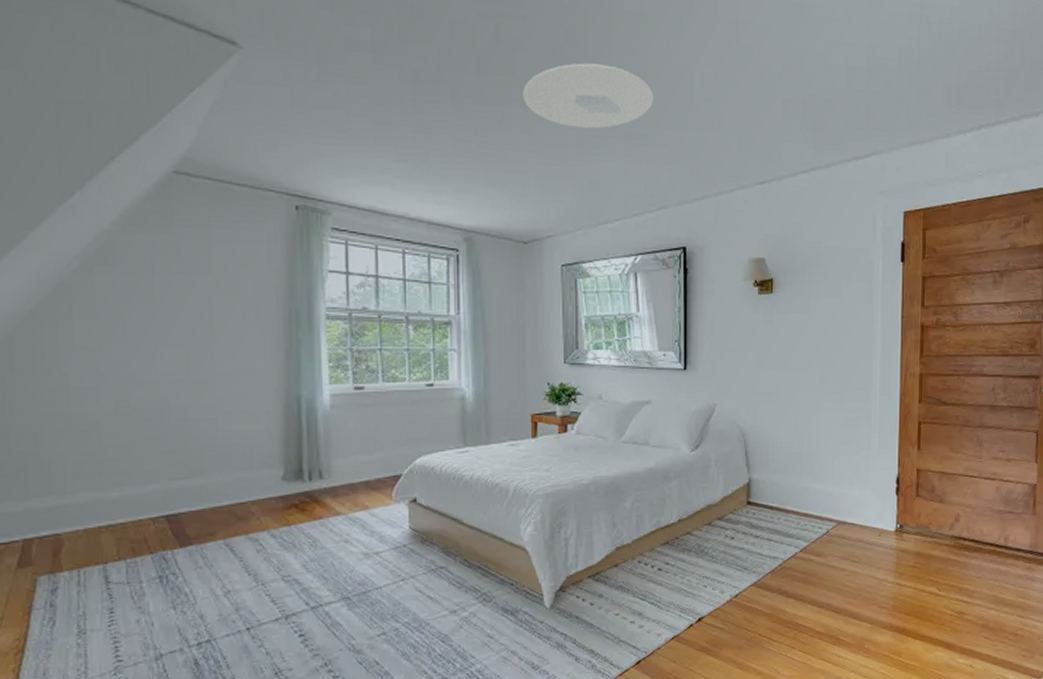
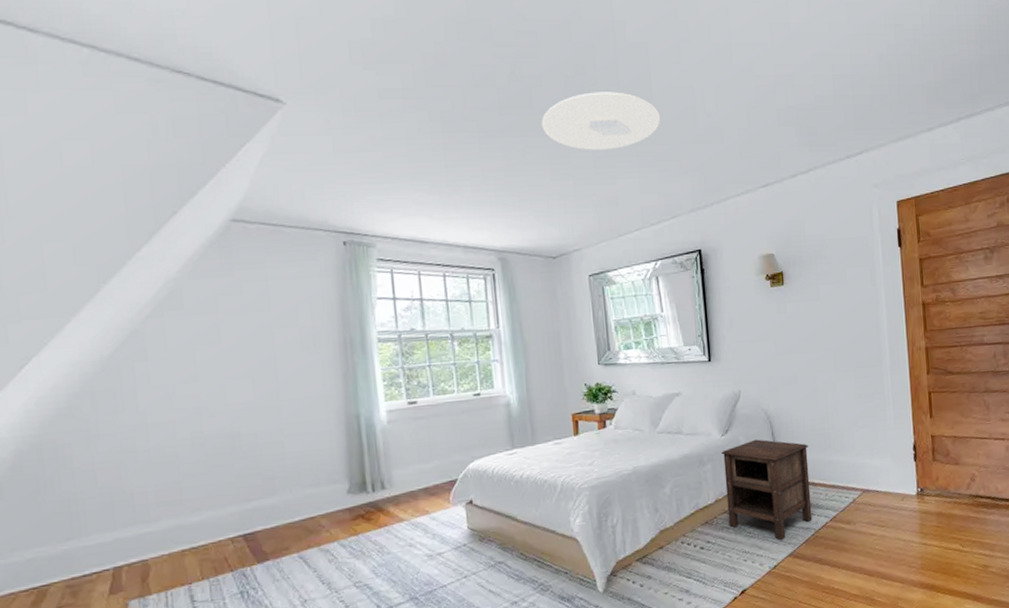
nightstand: none [690,458,783,567] -> present [722,439,813,540]

